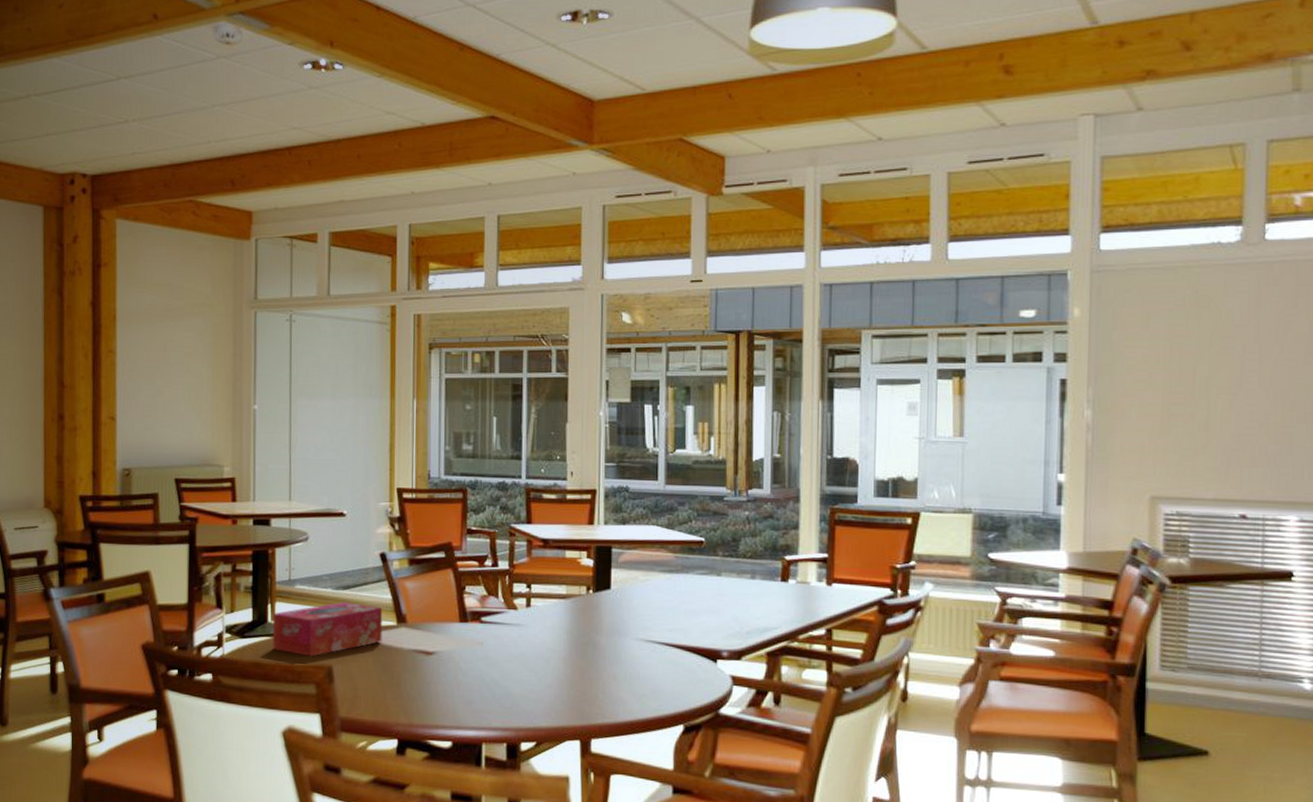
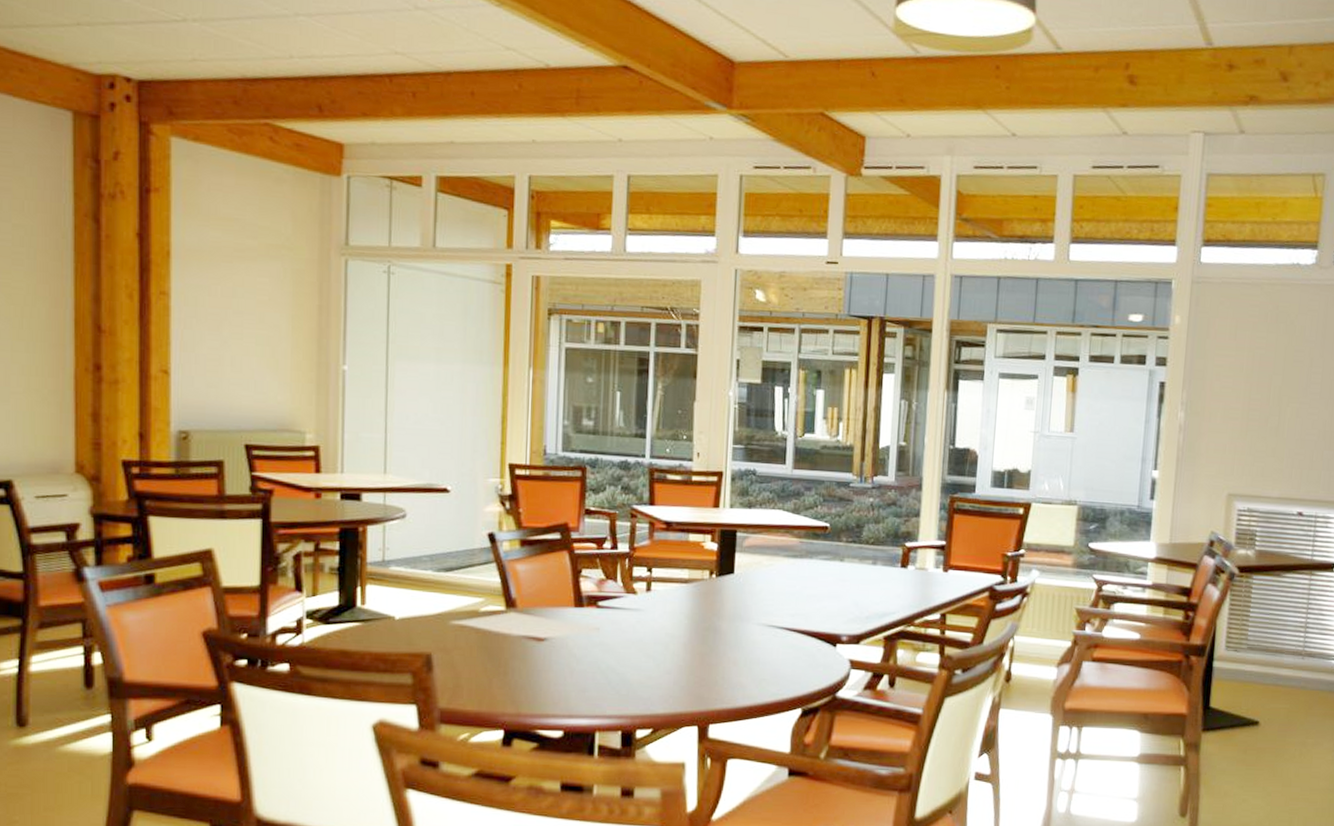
tissue box: present [273,602,383,657] -> none [362,585,490,644]

